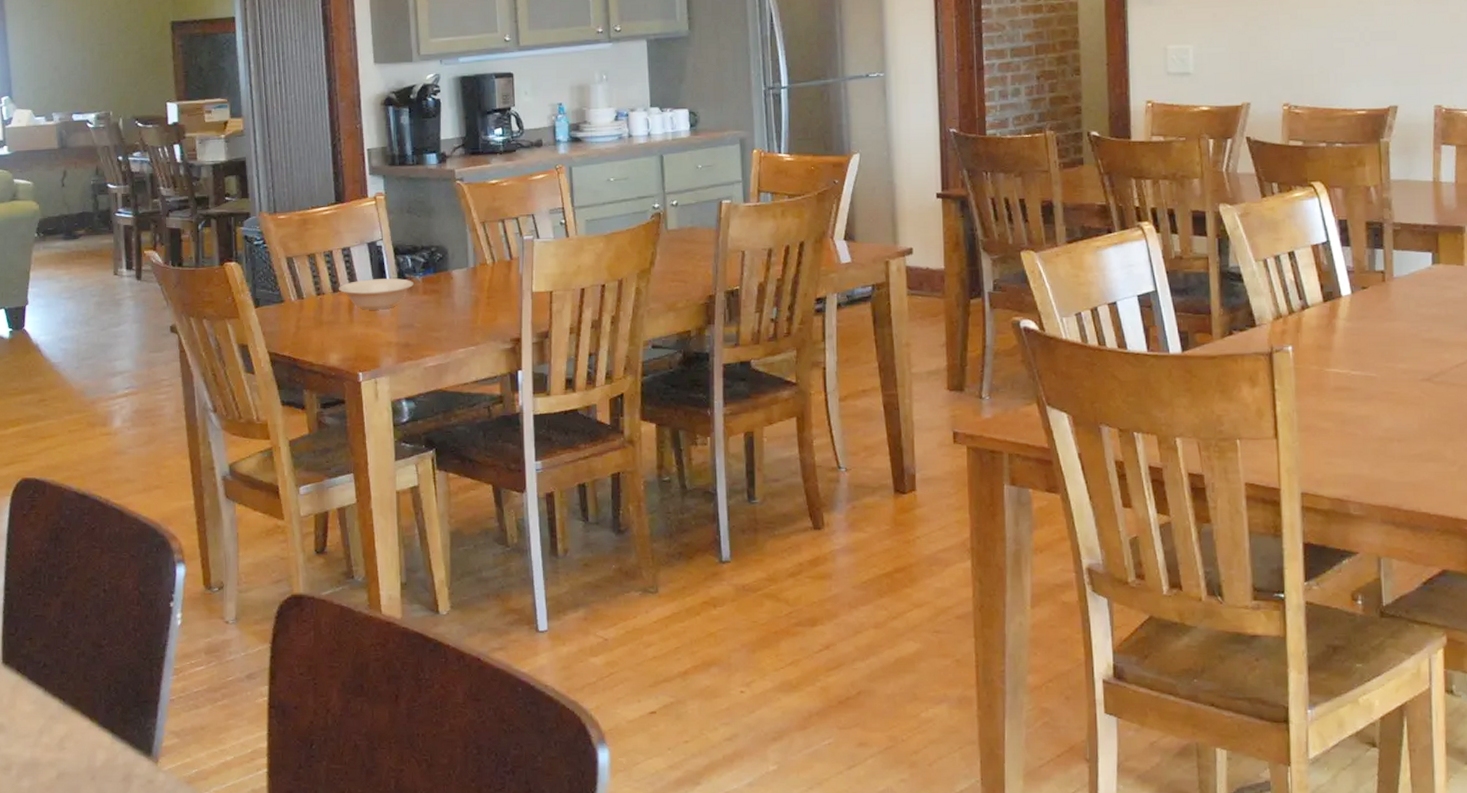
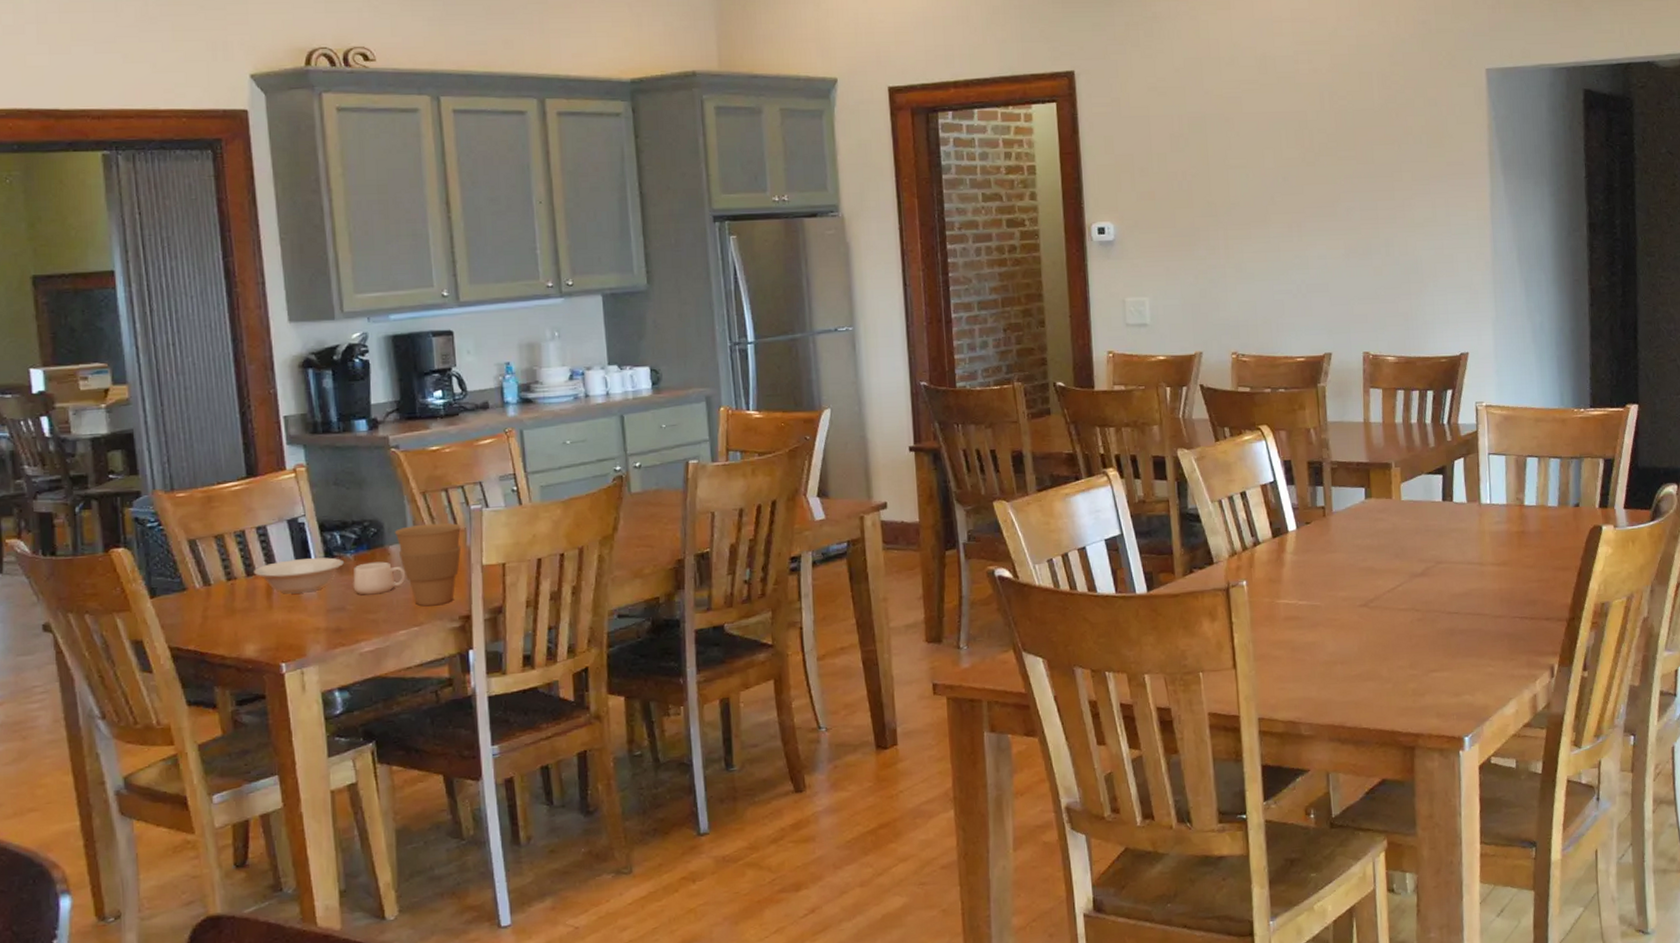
mug: none [420,284,466,315] -> present [352,561,406,595]
cup: none [457,251,515,328] -> present [394,522,462,607]

